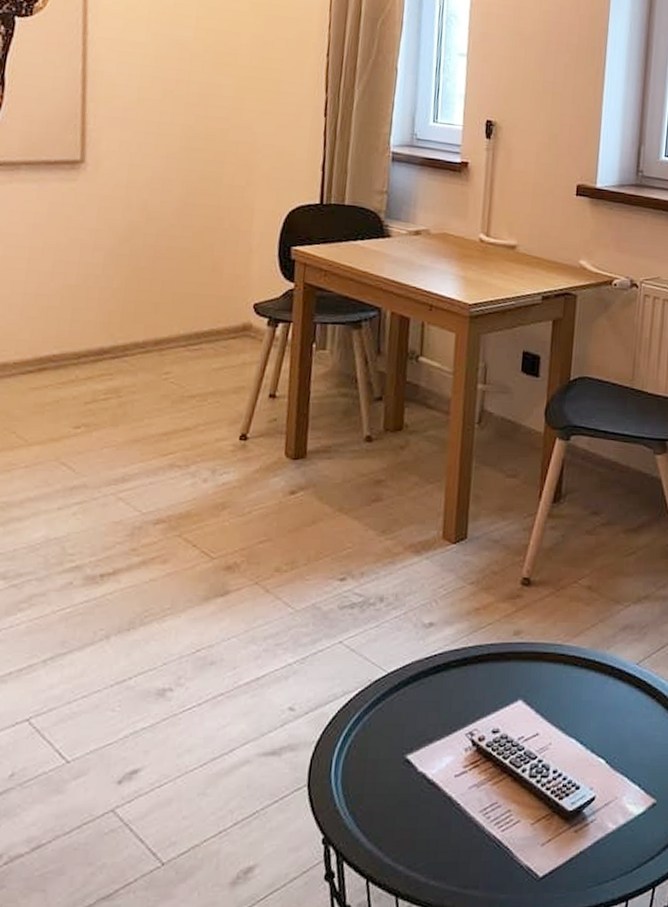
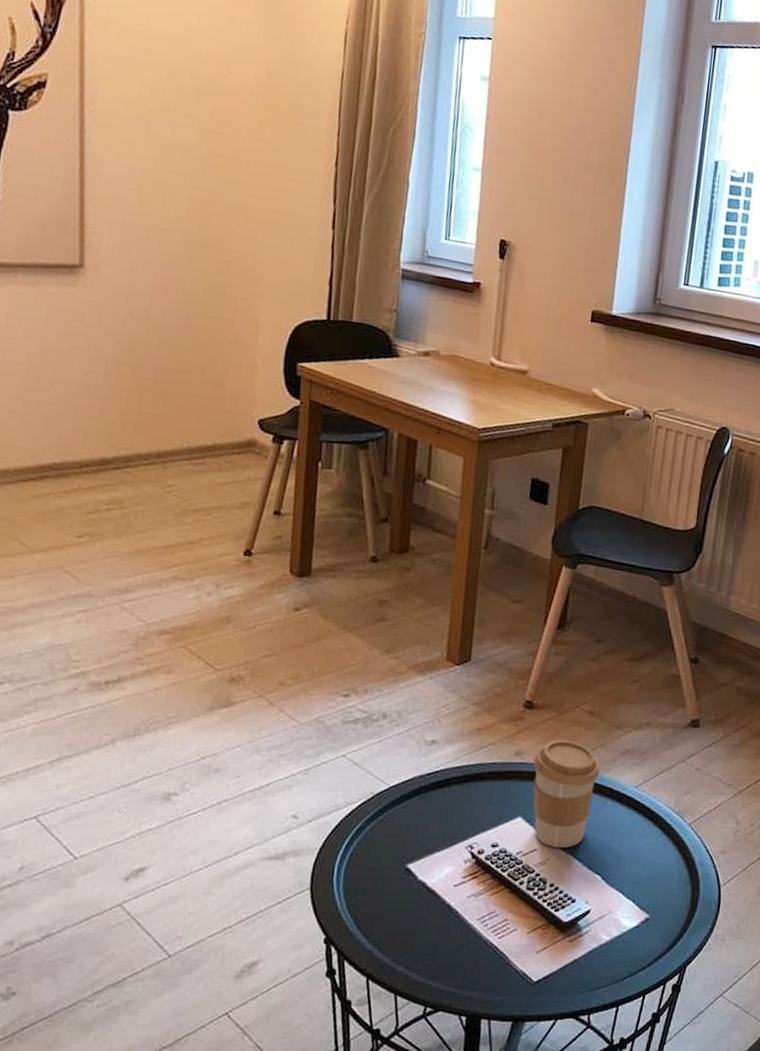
coffee cup: none [532,617,601,731] -> present [533,739,600,848]

